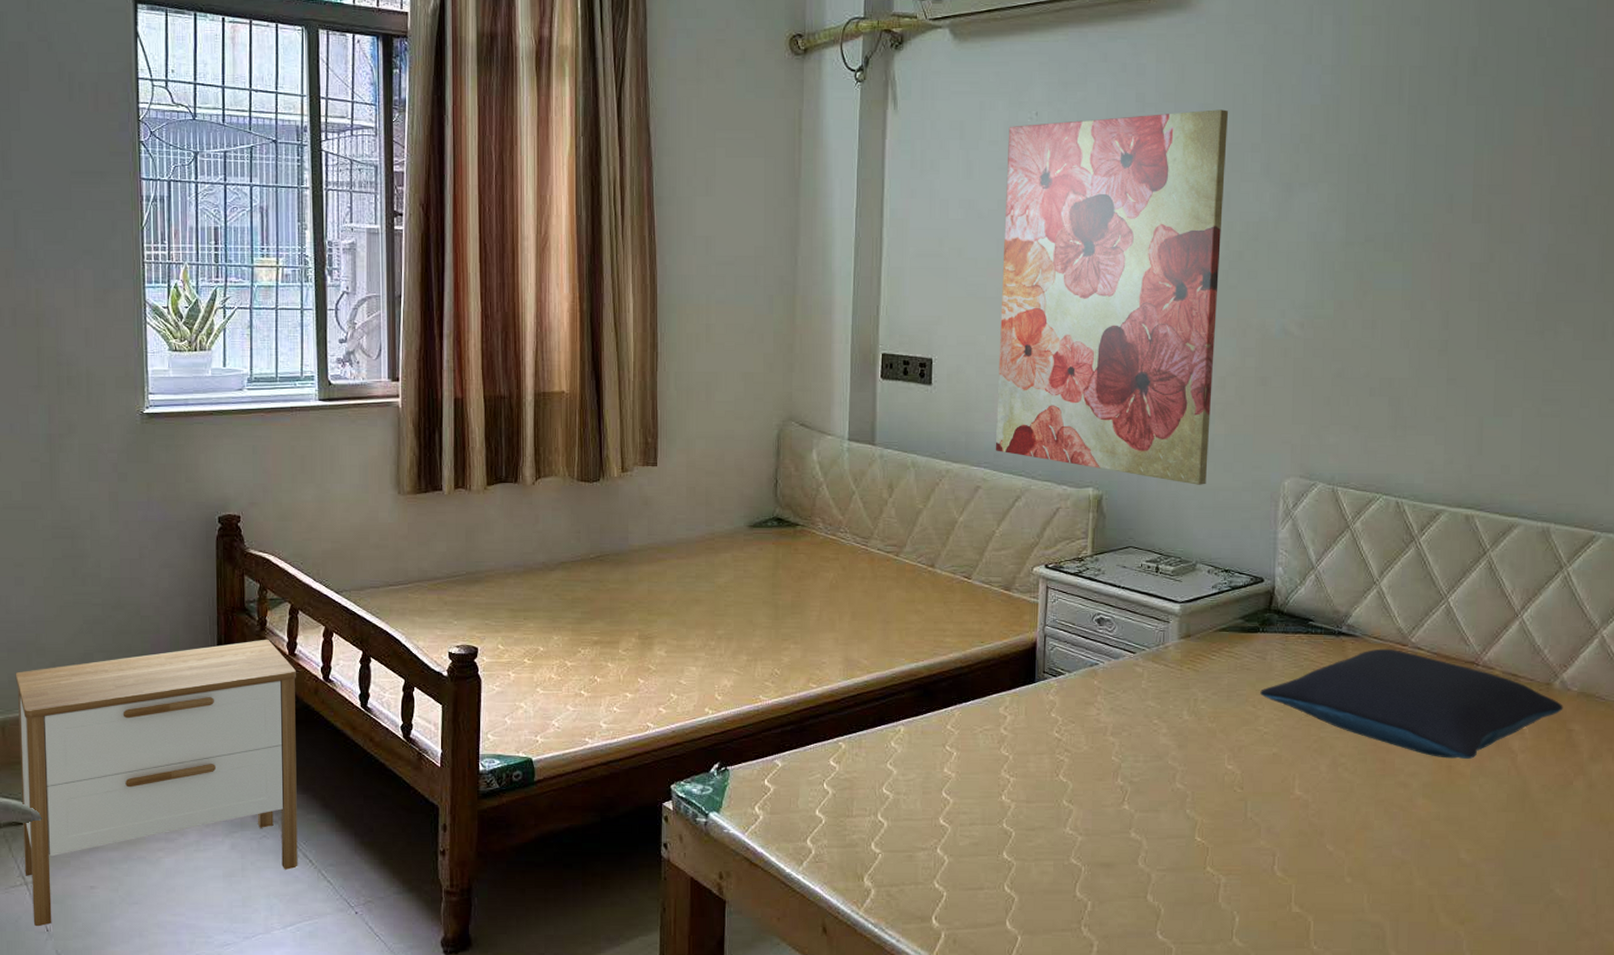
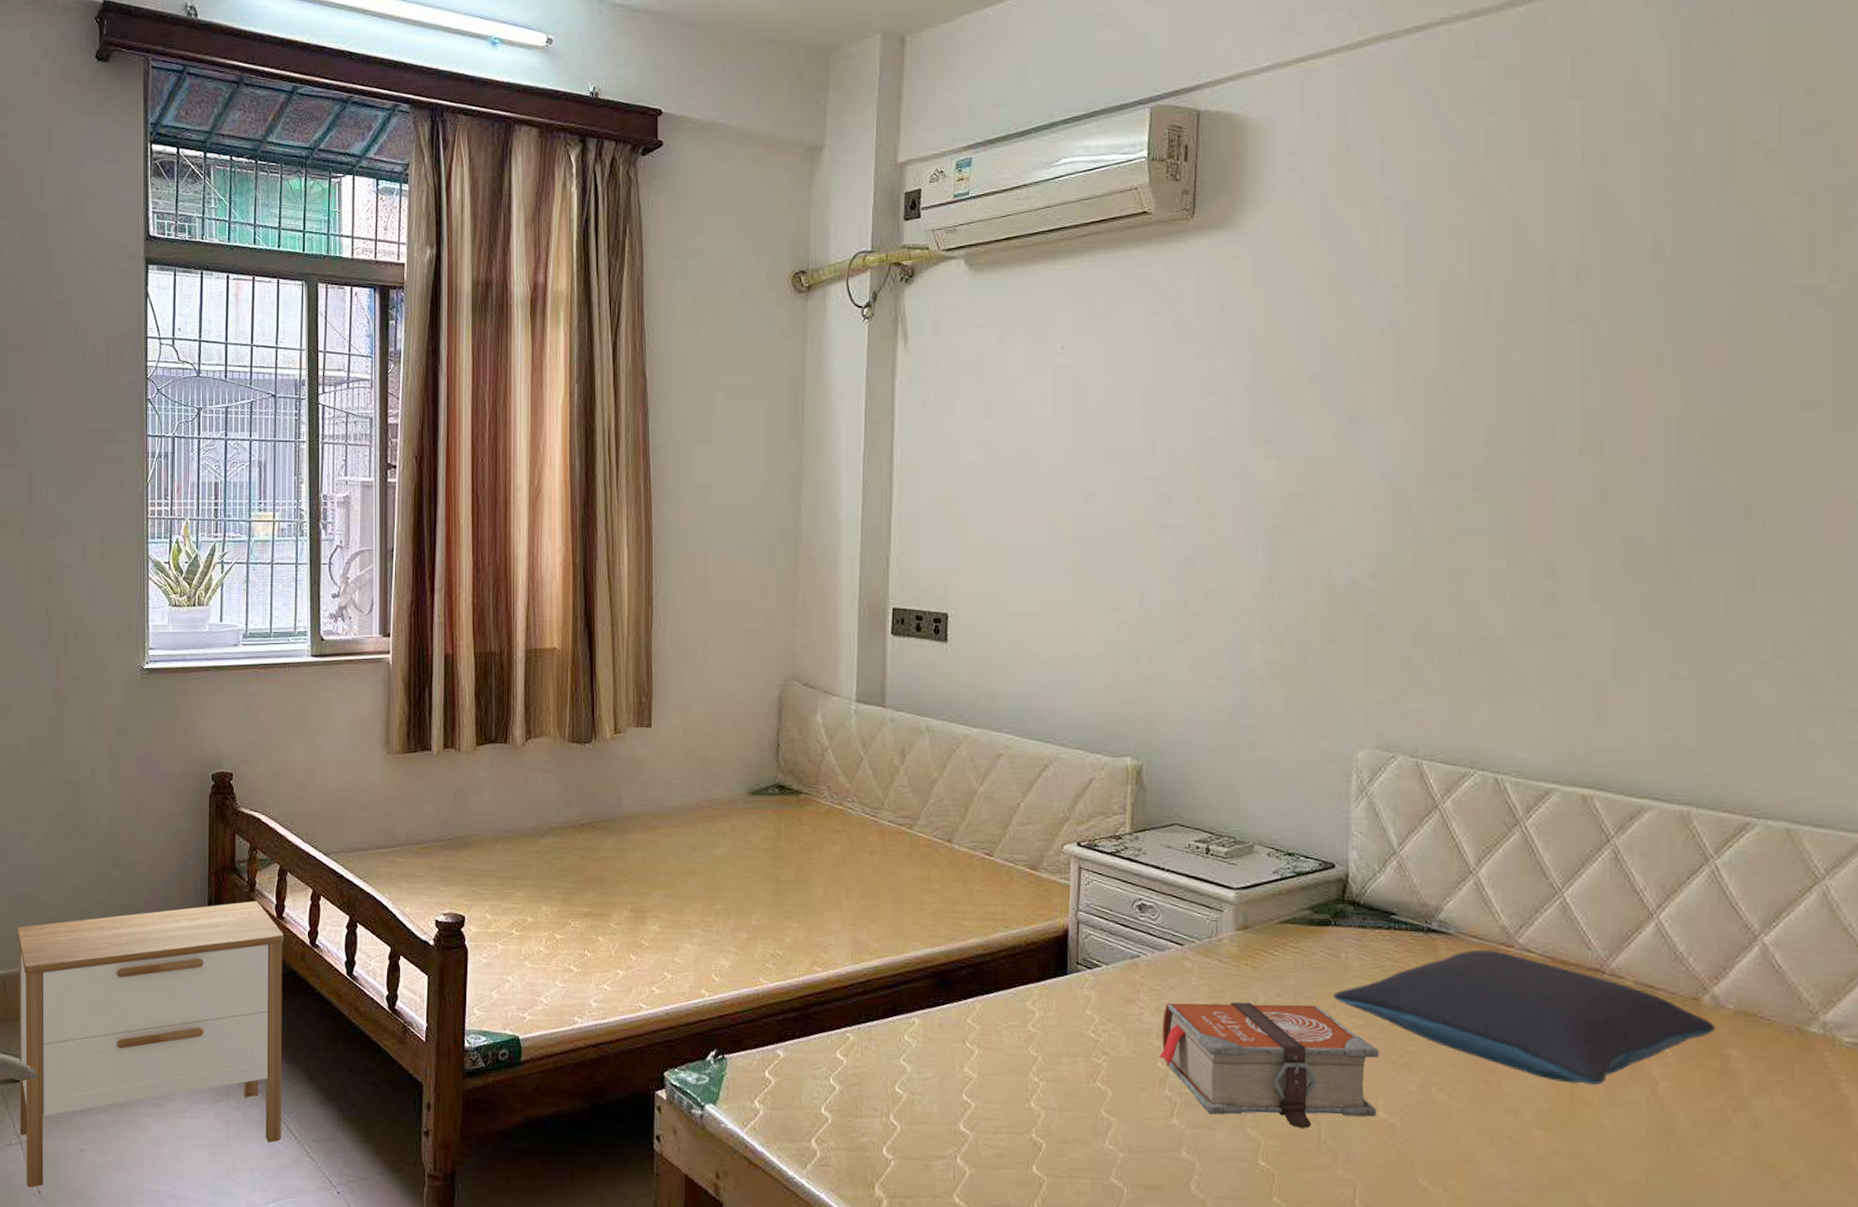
wall art: present [995,109,1229,485] -> none [1019,336,1283,756]
bible: none [1113,701,1297,807] -> present [1159,1001,1379,1128]

